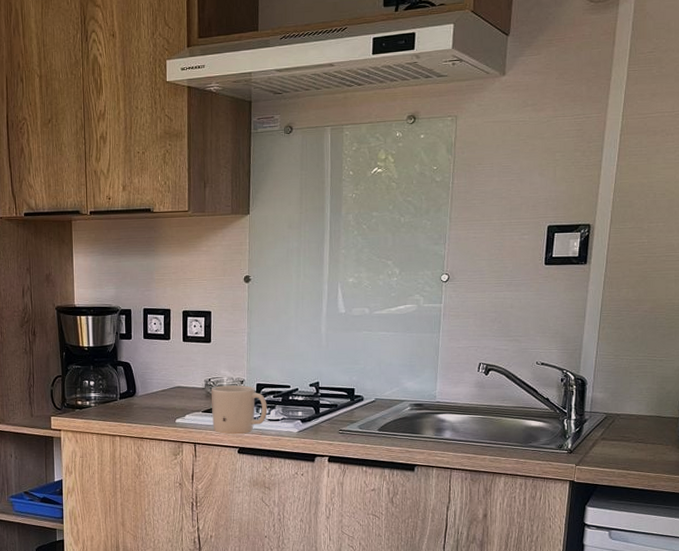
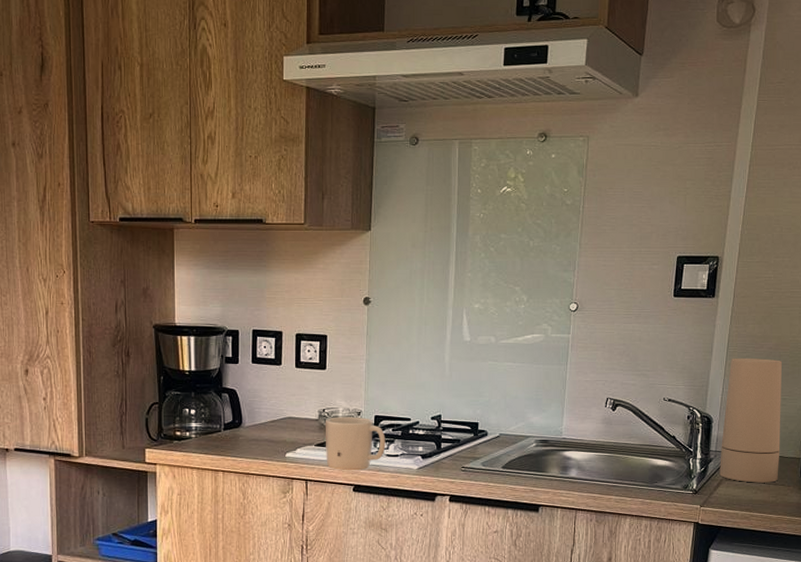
canister: none [595,321,658,442] -> present [720,357,782,483]

